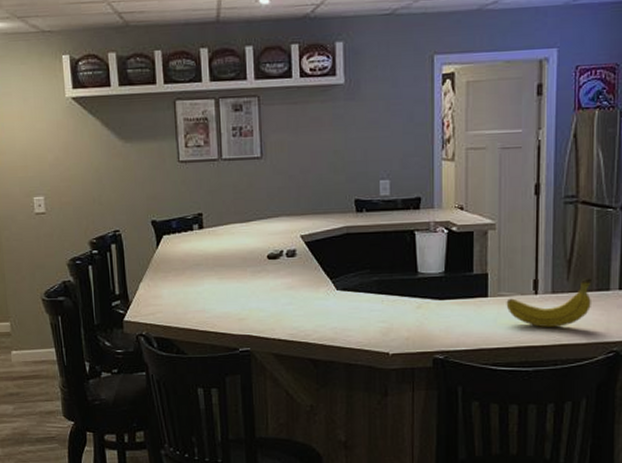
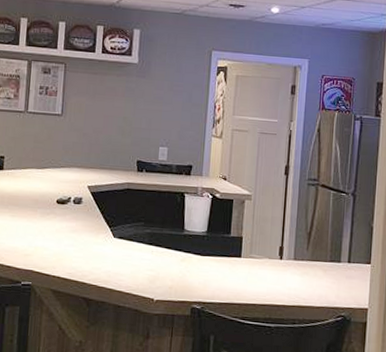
fruit: present [506,278,591,327] -> none [256,250,326,290]

